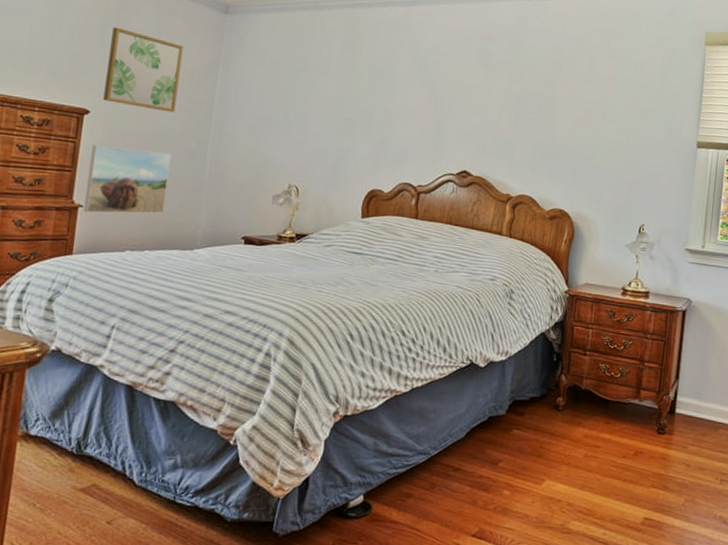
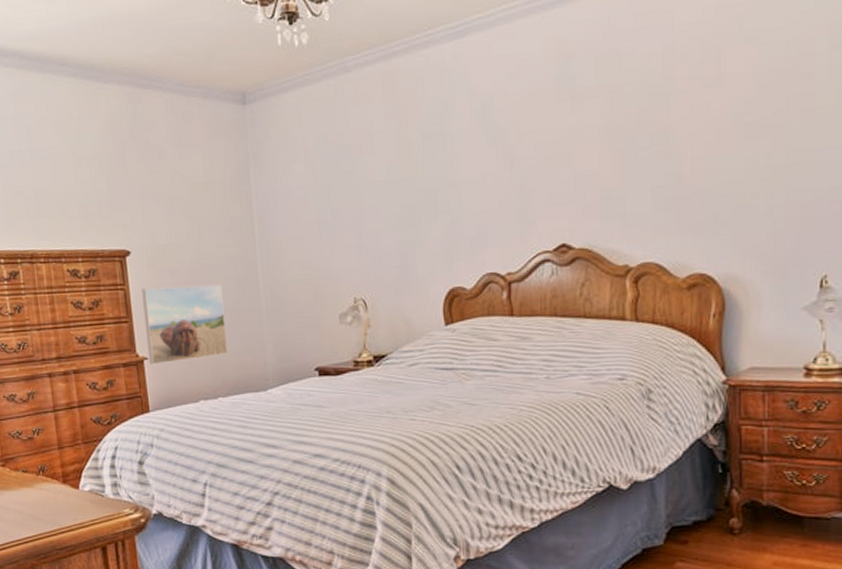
wall art: present [103,26,184,113] -> none [131,148,215,237]

